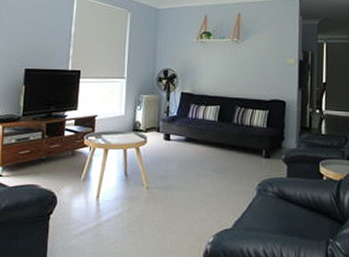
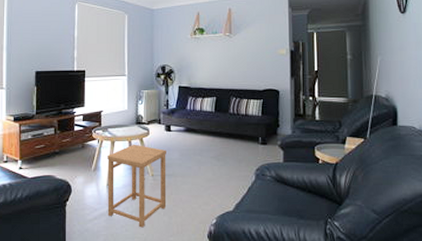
side table: none [95,152,164,245] -> present [107,144,167,228]

